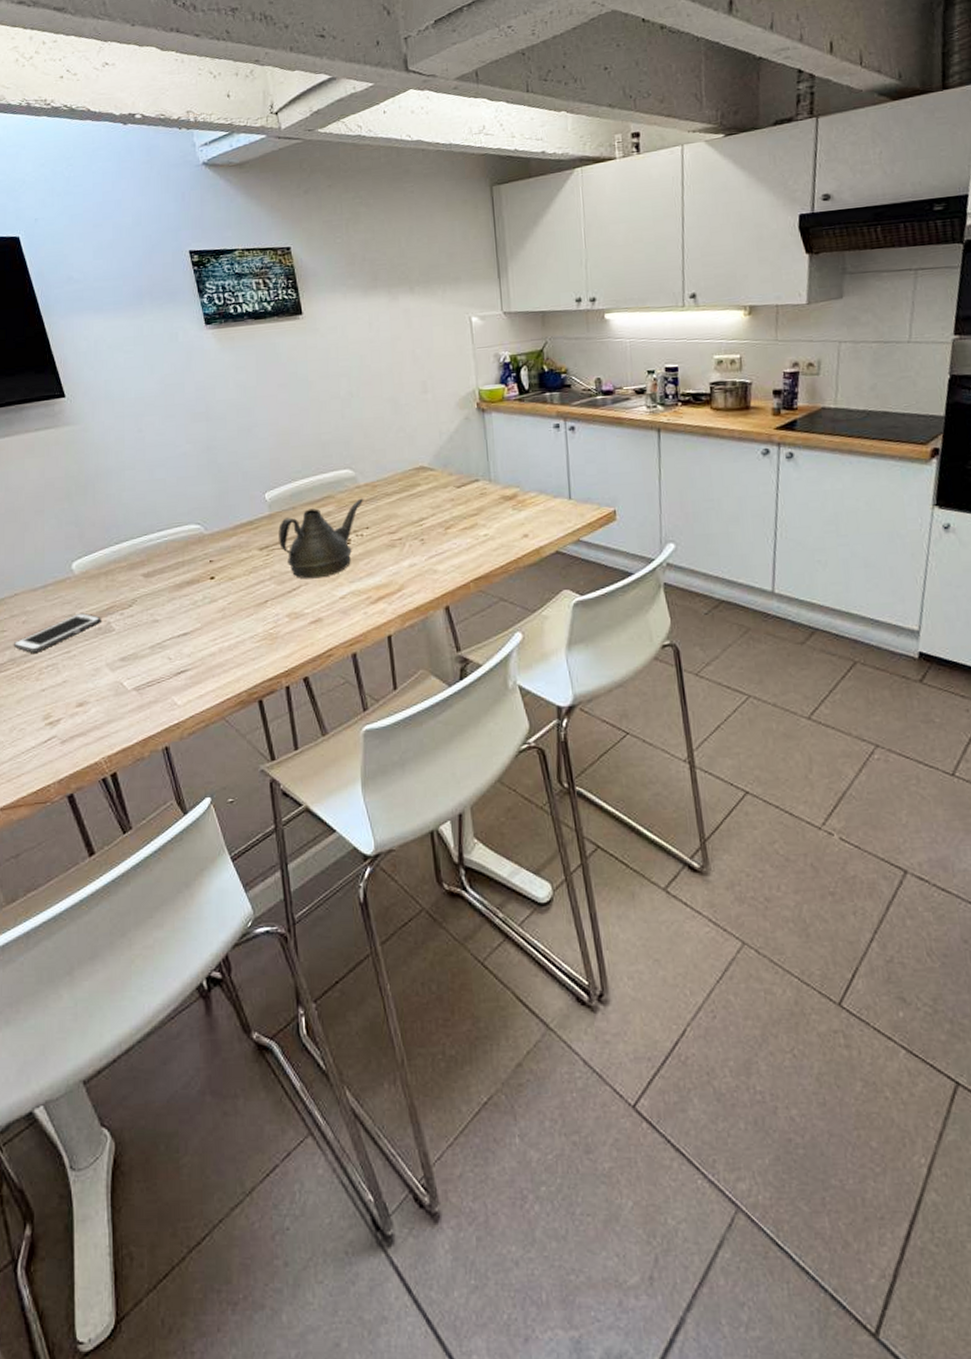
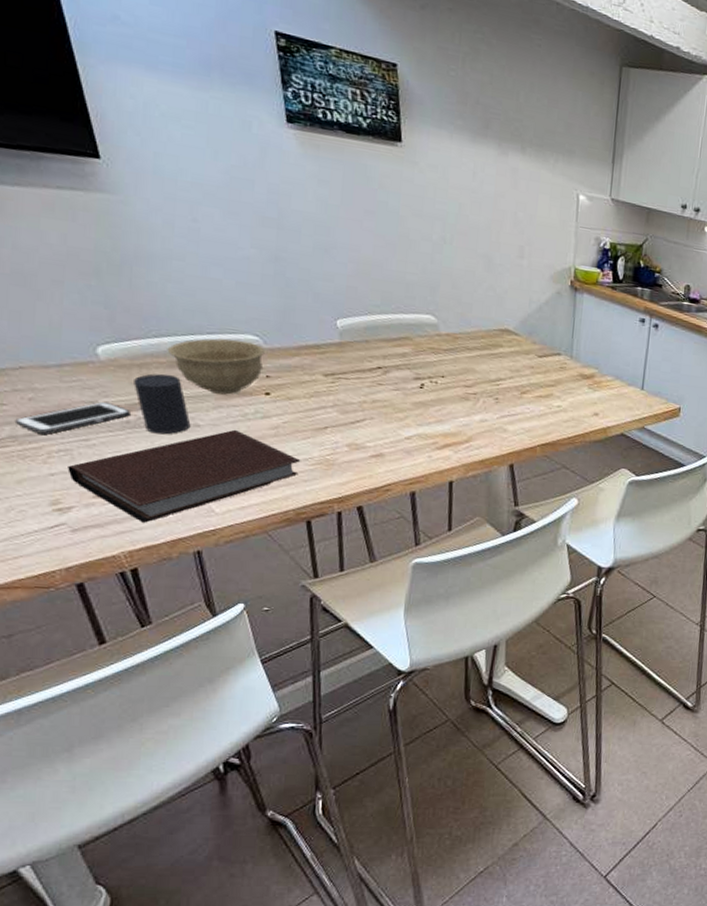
notebook: none [55,618,248,725] -> present [68,429,301,523]
cup: none [102,576,151,636] -> present [134,373,191,435]
bowl: none [126,531,206,587] -> present [167,338,265,395]
teapot: present [278,498,364,579] -> none [347,345,443,416]

